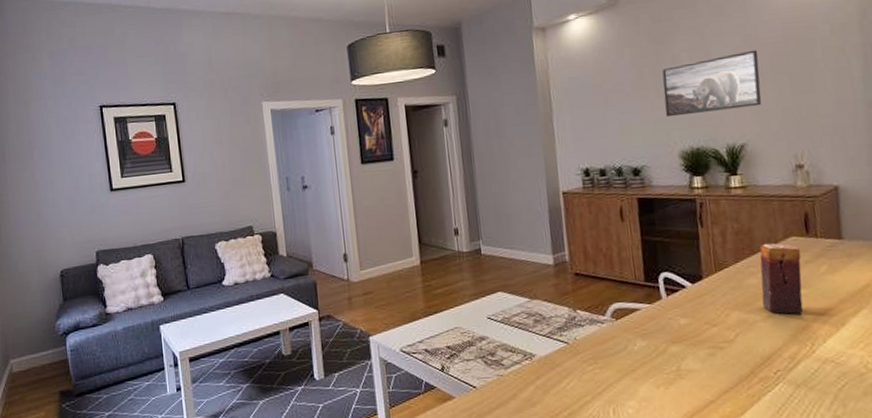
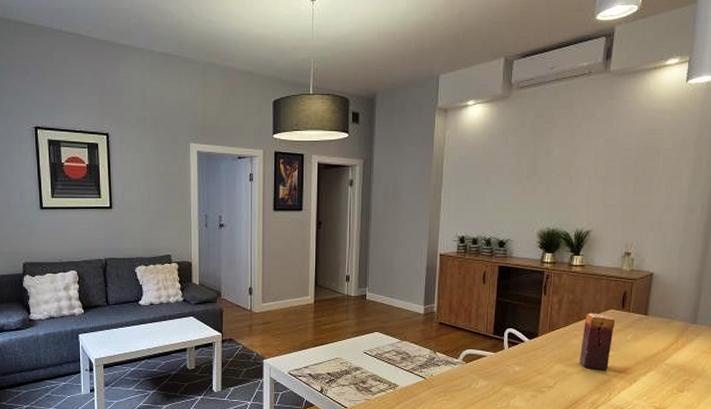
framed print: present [662,49,762,118] -> none [532,152,614,201]

